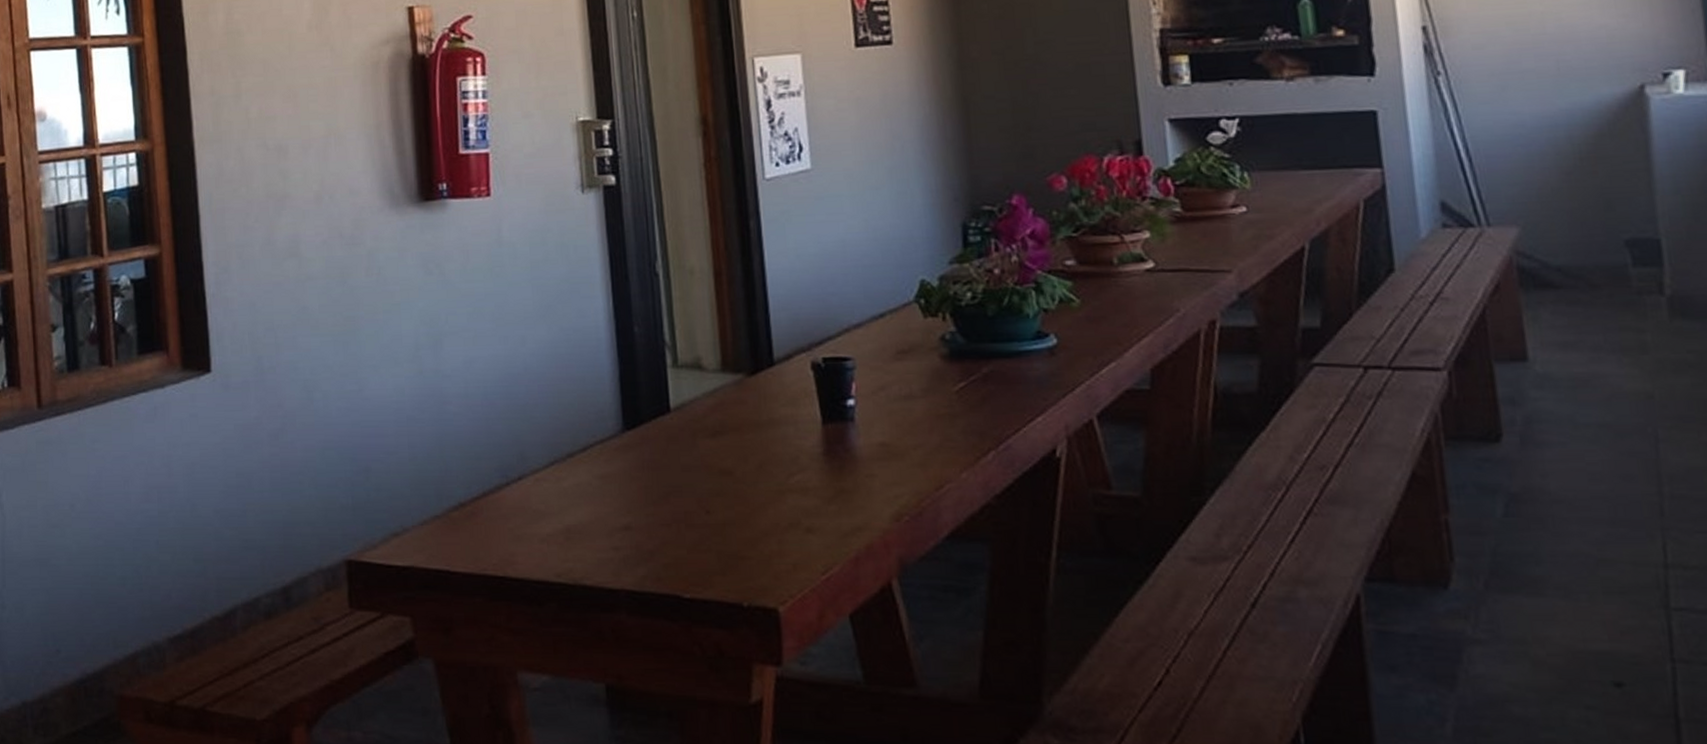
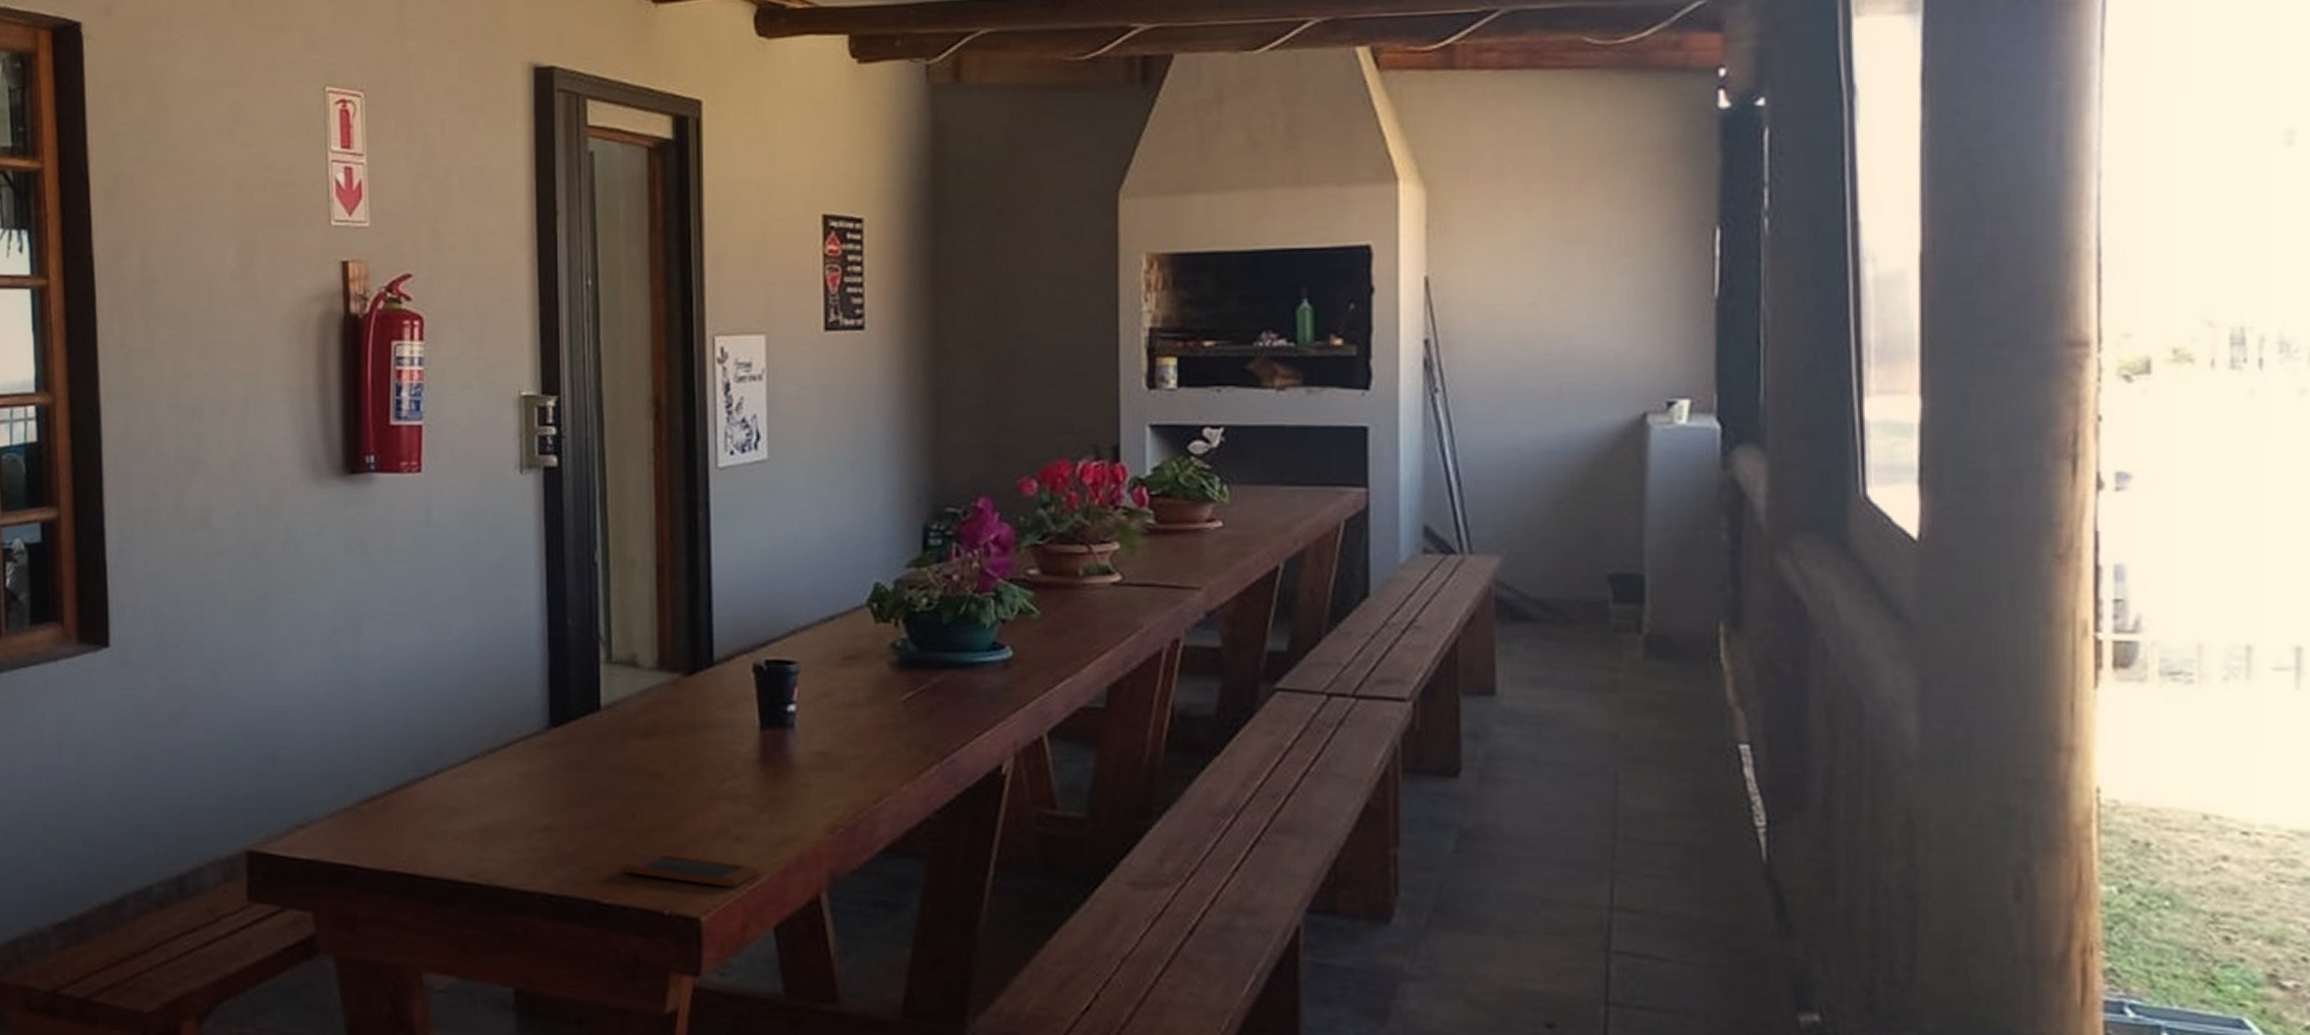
smartphone: none [701,548,832,578] -> present [623,854,760,888]

